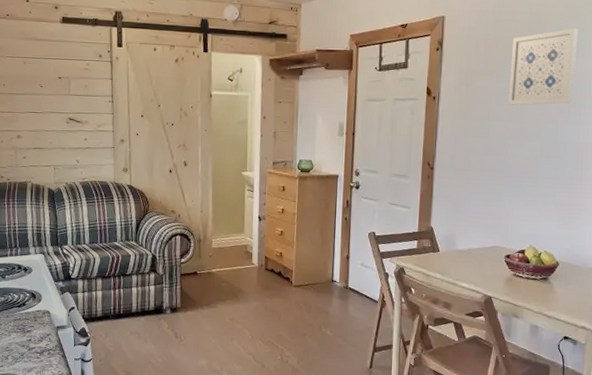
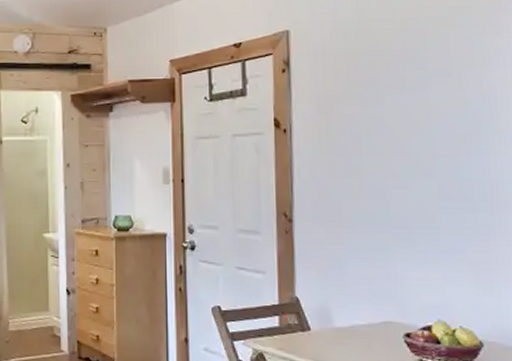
wall art: present [508,28,578,105] -> none [382,33,474,135]

